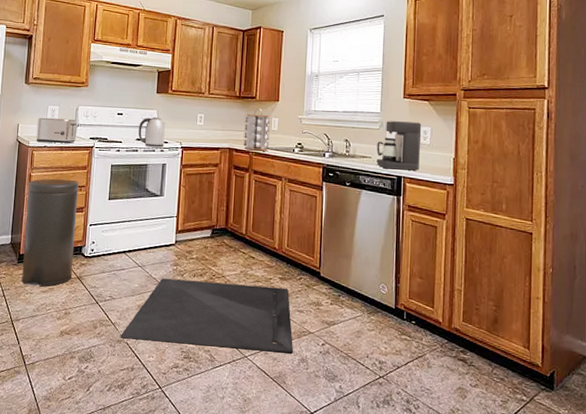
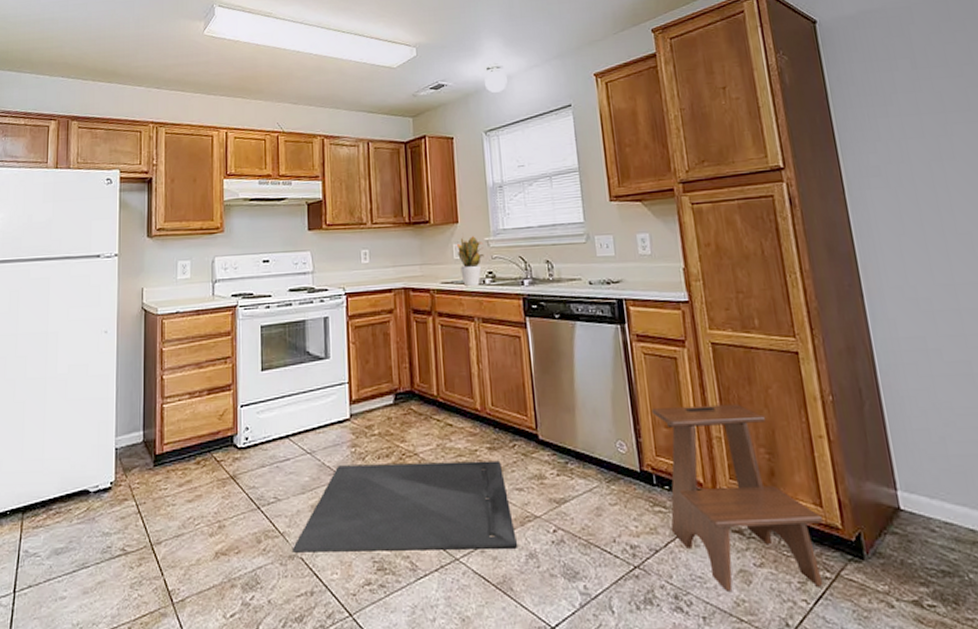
pedal bin: present [22,178,79,288] -> none [160,350,224,497]
toaster: present [36,117,77,144] -> none [165,274,214,307]
kettle: present [138,117,166,148] -> none [290,259,324,298]
spice rack: present [243,108,270,152] -> none [419,234,453,289]
potted plant: none [275,113,297,154] -> present [457,236,484,287]
coffee maker: present [376,121,422,171] -> none [585,229,643,292]
step stool: none [411,263,528,406] -> present [651,404,824,591]

